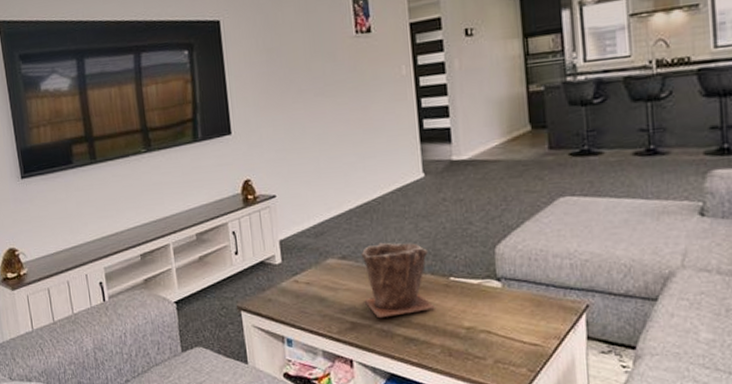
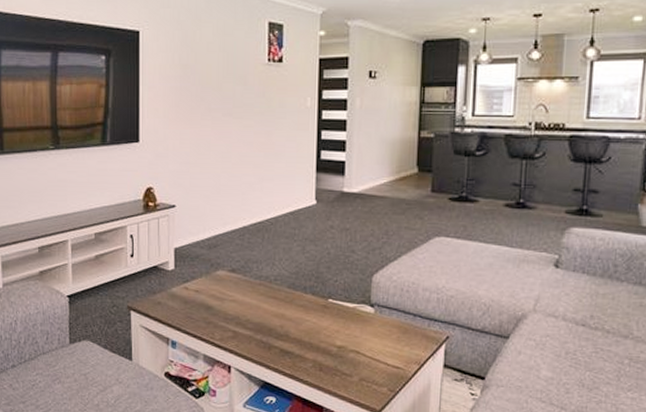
plant pot: present [361,242,435,319] -> none [247,260,312,330]

